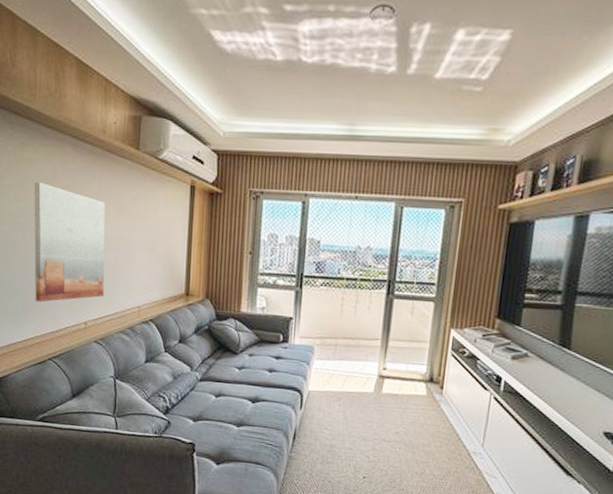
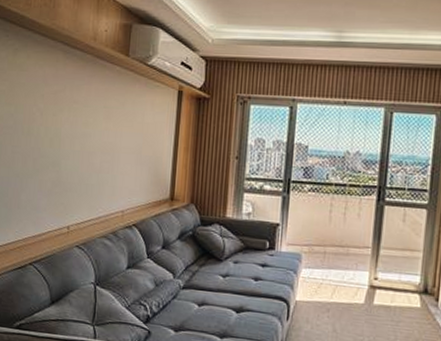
wall art: present [34,181,105,303] -> none [19,86,93,206]

